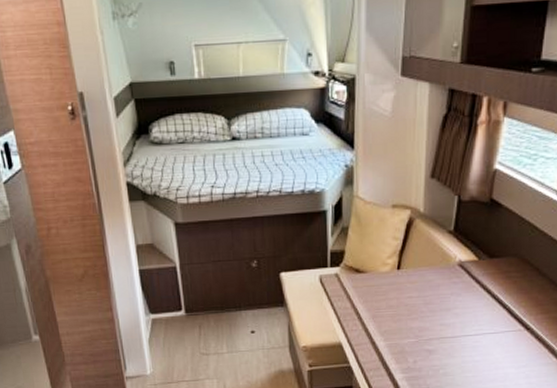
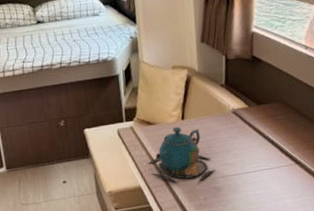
teapot: none [352,277,430,344] -> present [148,126,216,185]

